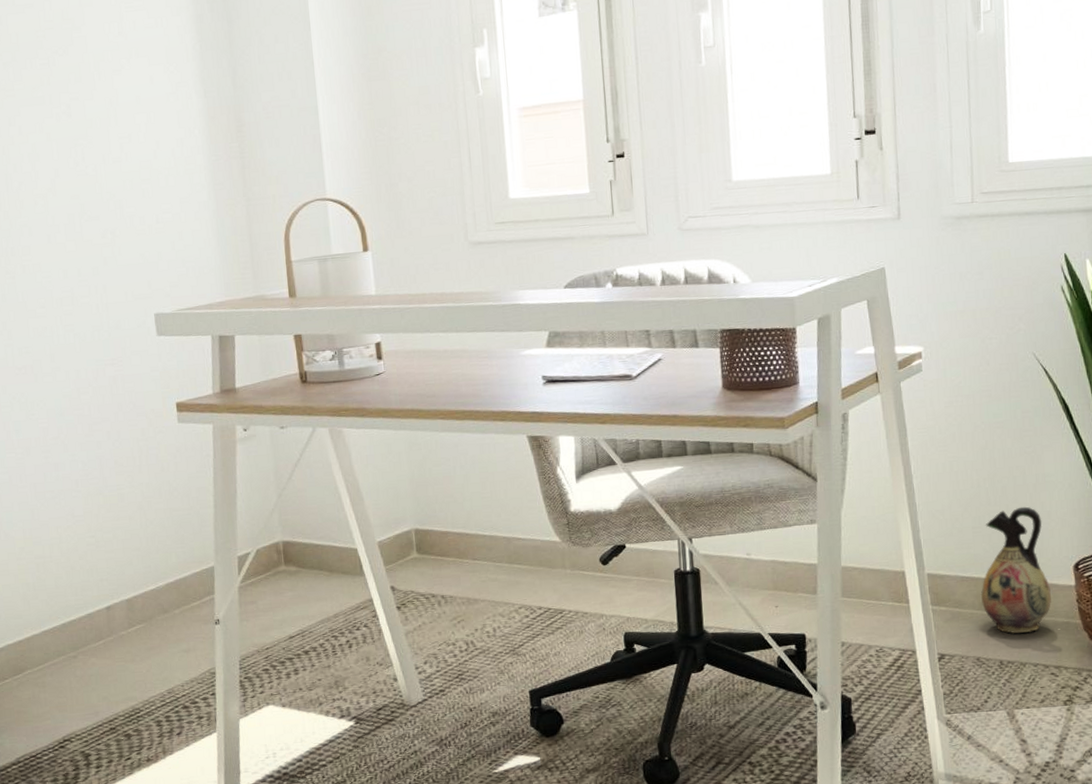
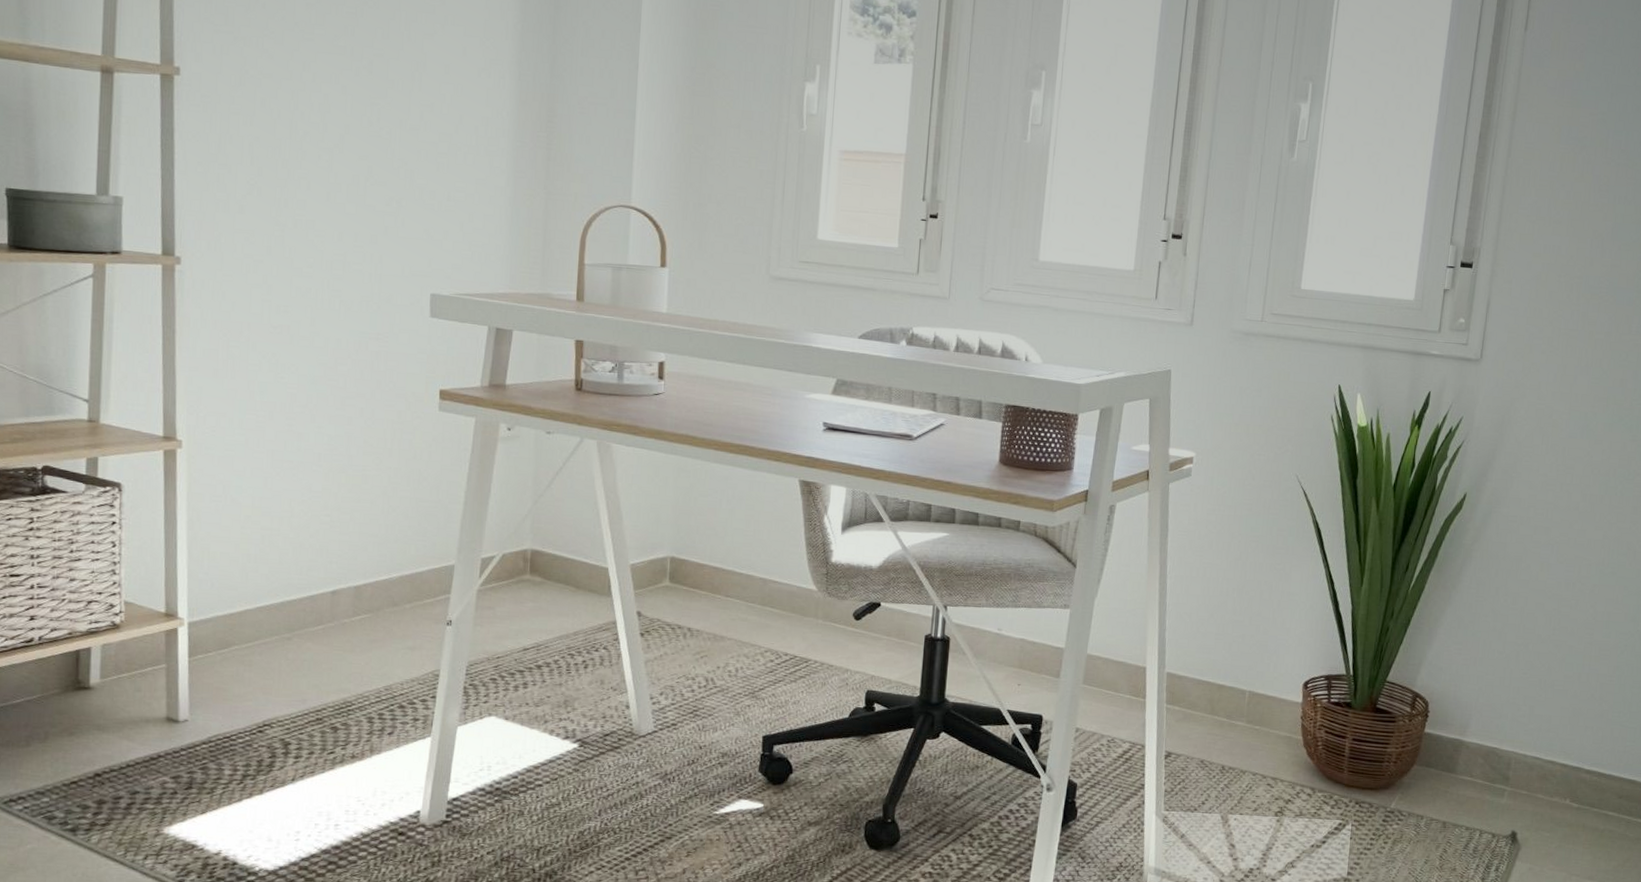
ceramic jug: present [980,506,1051,635] -> none [1213,620,1281,742]

